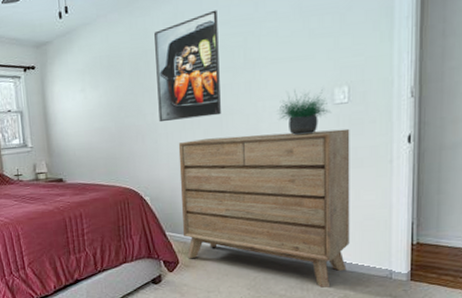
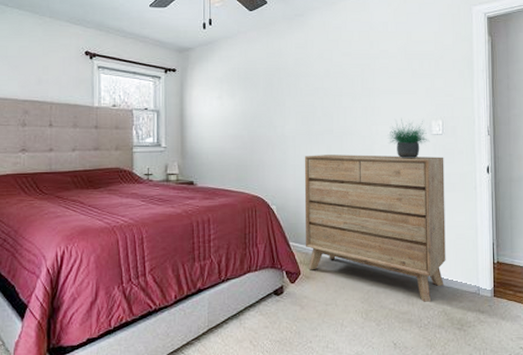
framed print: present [154,9,221,122] -> none [288,42,342,135]

